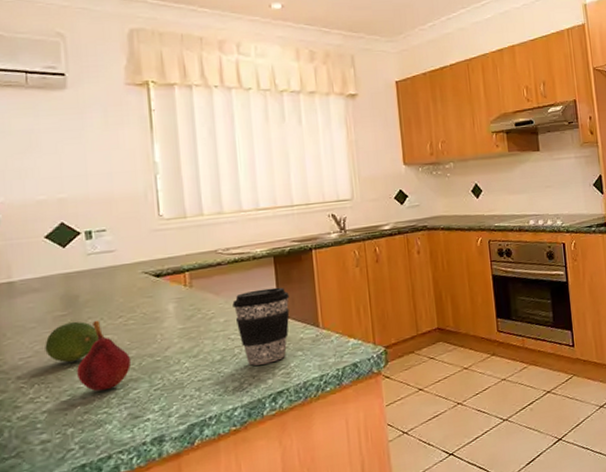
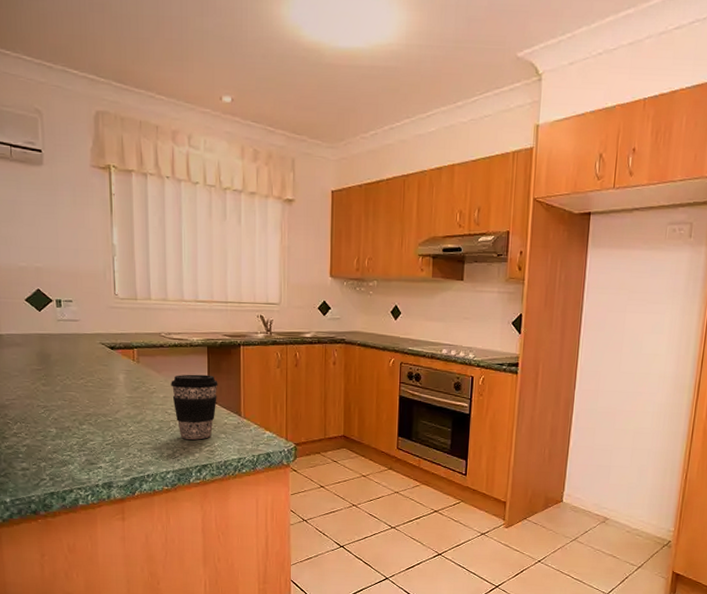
fruit: present [45,321,99,363] -> none [25,376,65,410]
fruit: present [77,320,132,392] -> none [48,378,90,437]

